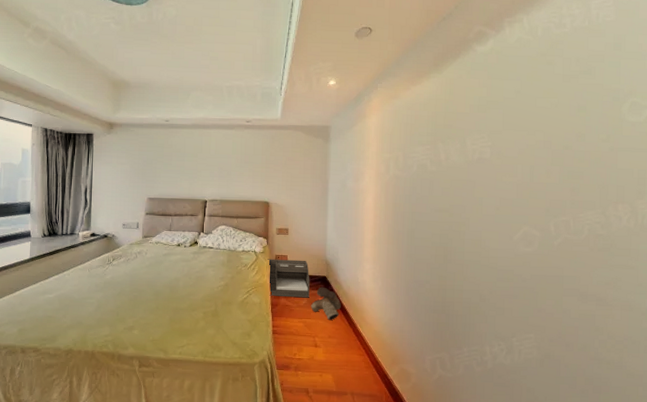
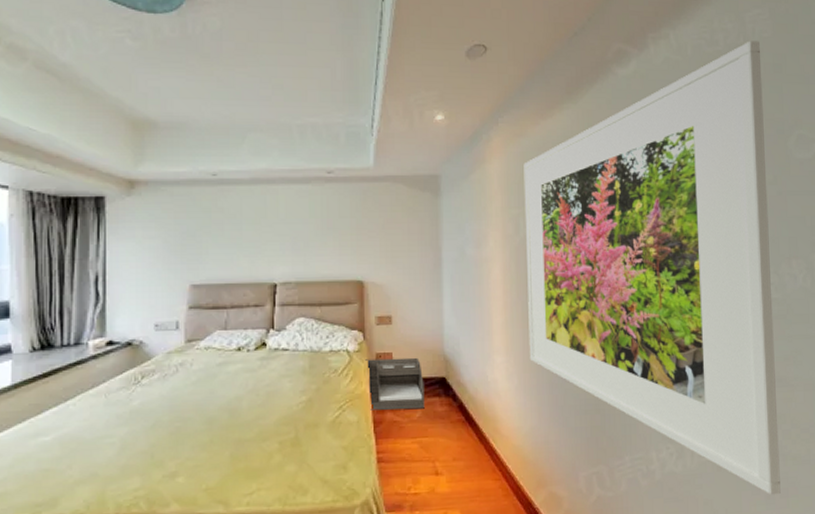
boots: present [310,287,341,320] -> none [426,392,467,436]
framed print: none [392,24,603,391] -> present [523,41,781,495]

